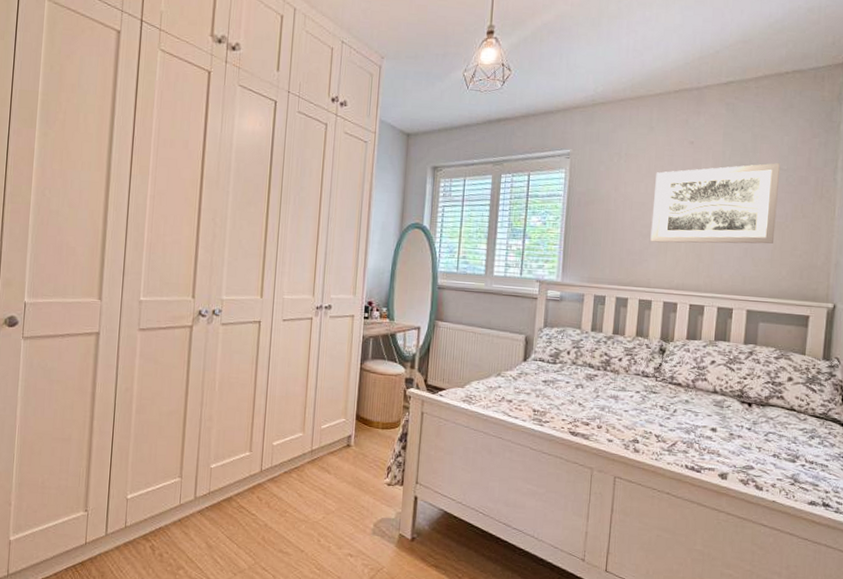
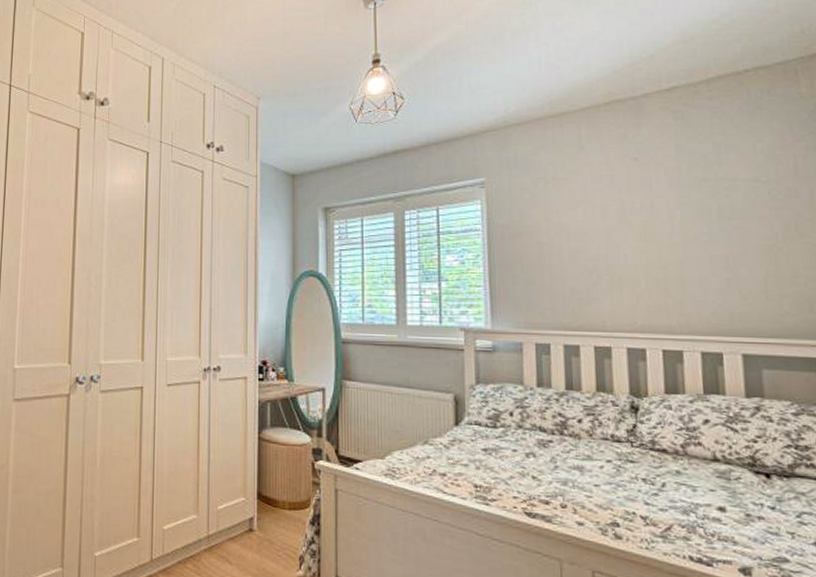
wall art: present [650,163,781,244] -> none [595,175,766,277]

